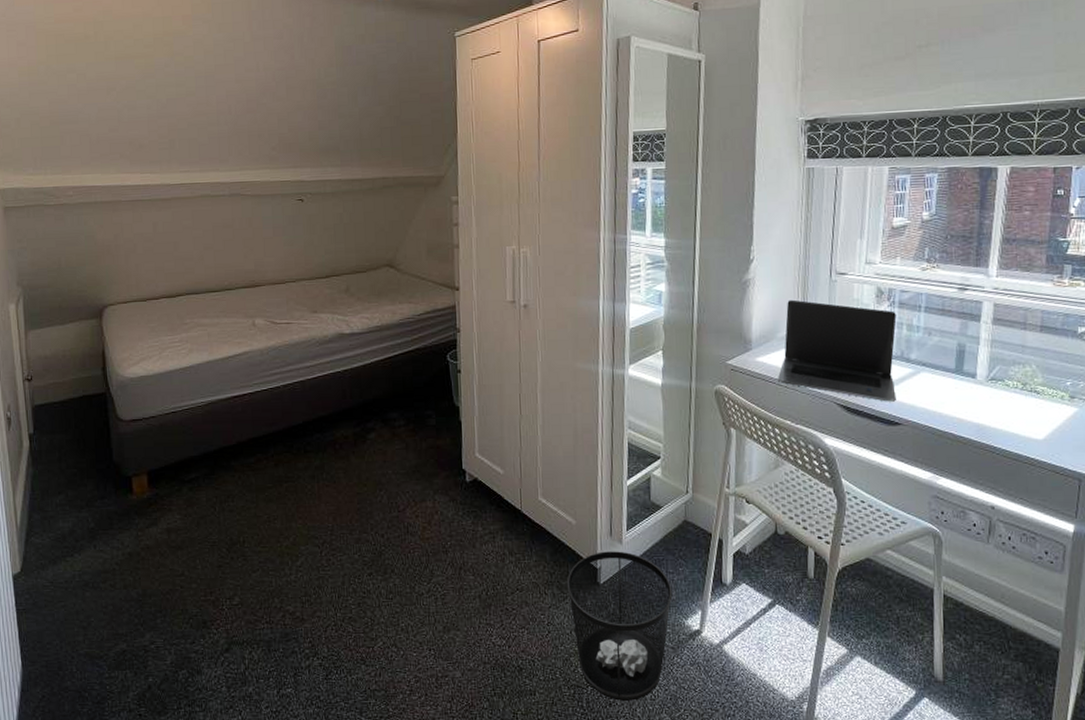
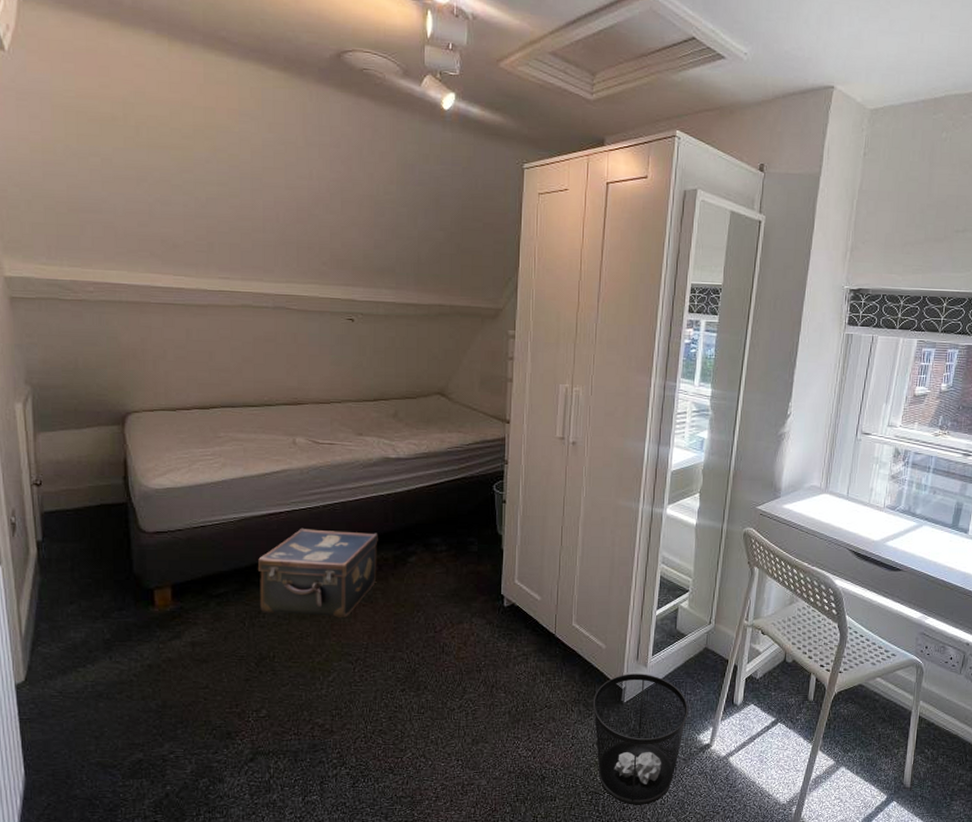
suitcase: none [225,409,338,499] -> present [257,528,378,617]
laptop computer: present [777,299,897,402] -> none [800,454,909,550]

